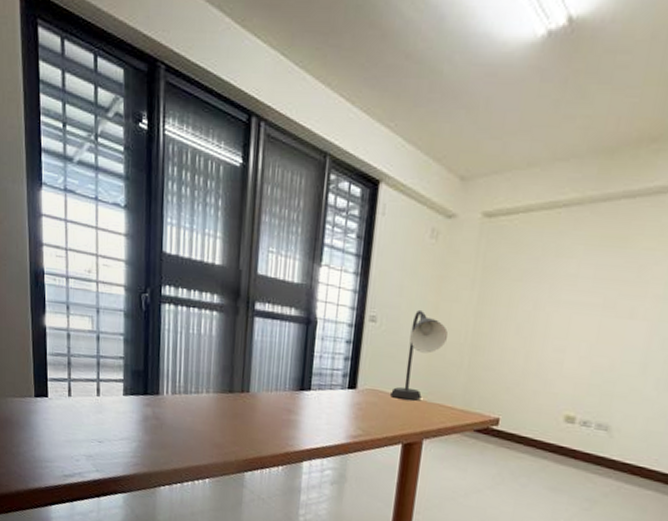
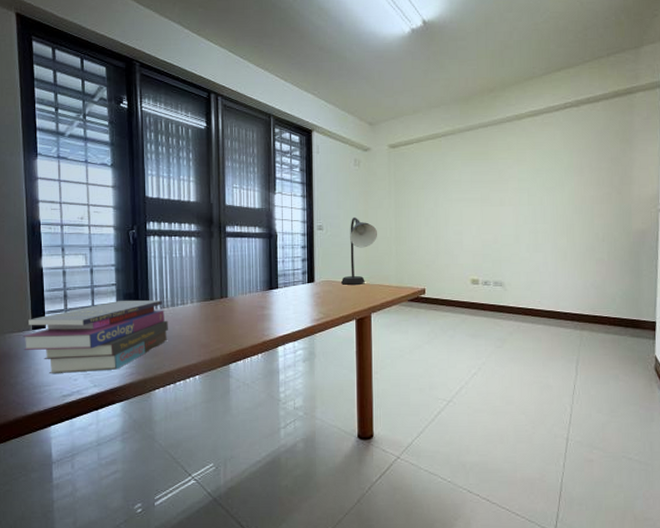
books: none [25,377,179,457] -> present [23,300,168,373]

